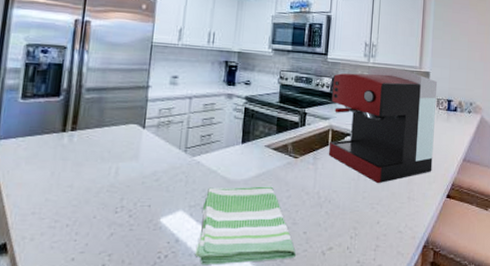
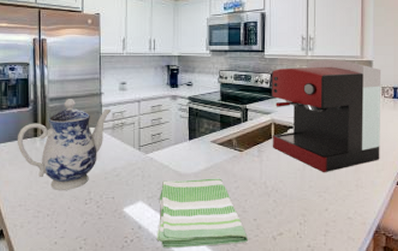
teapot: none [39,90,159,196] -> present [17,99,112,190]

